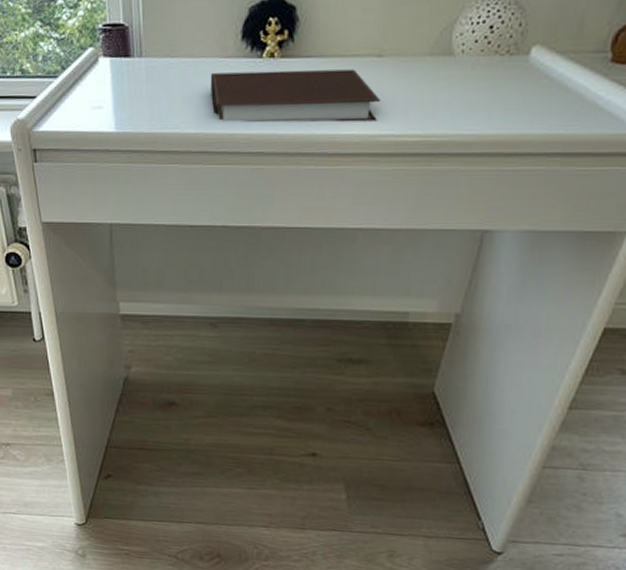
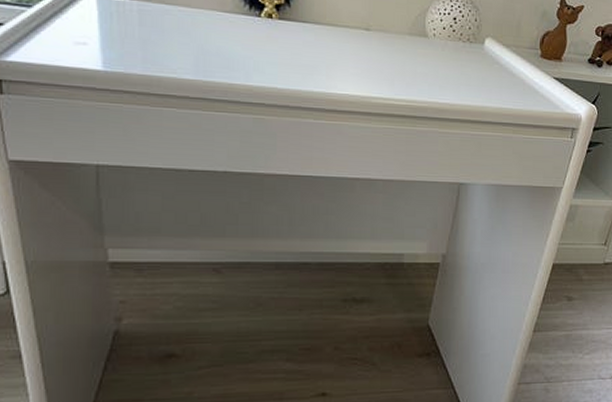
notebook: present [210,69,381,123] -> none [208,25,371,85]

